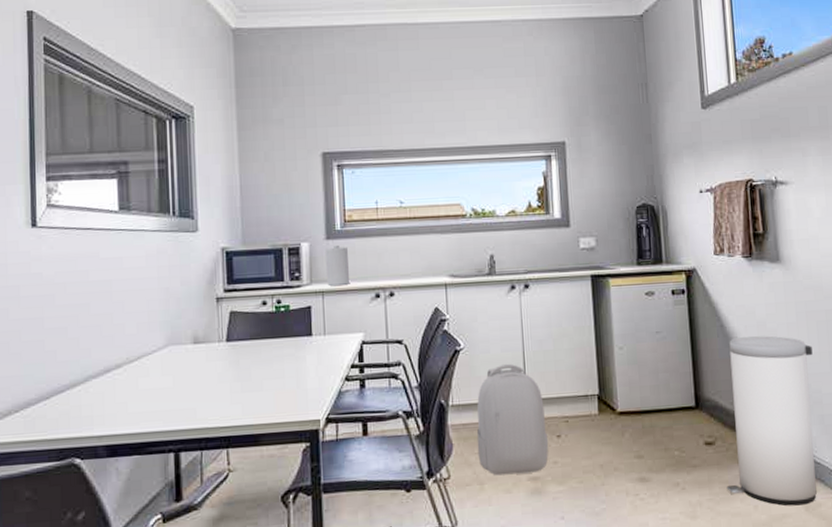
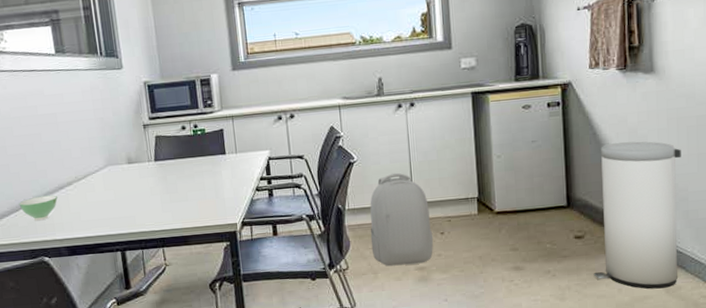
bowl: none [50,379,101,412] -> present [18,195,58,221]
paper towel holder: present [324,246,349,287] -> none [231,76,255,112]

